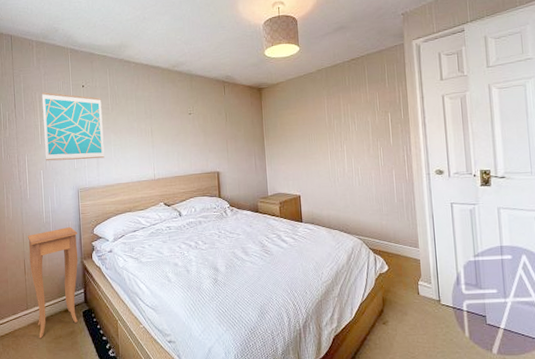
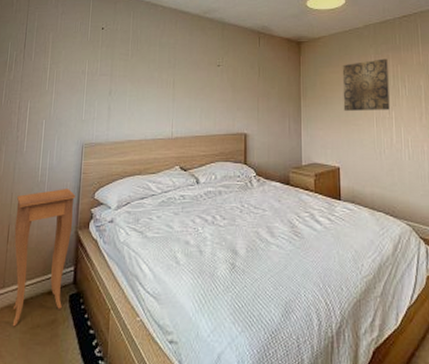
wall art: present [41,92,105,161] -> none [50,33,121,111]
wall art: none [299,99,342,147] -> present [342,58,390,111]

